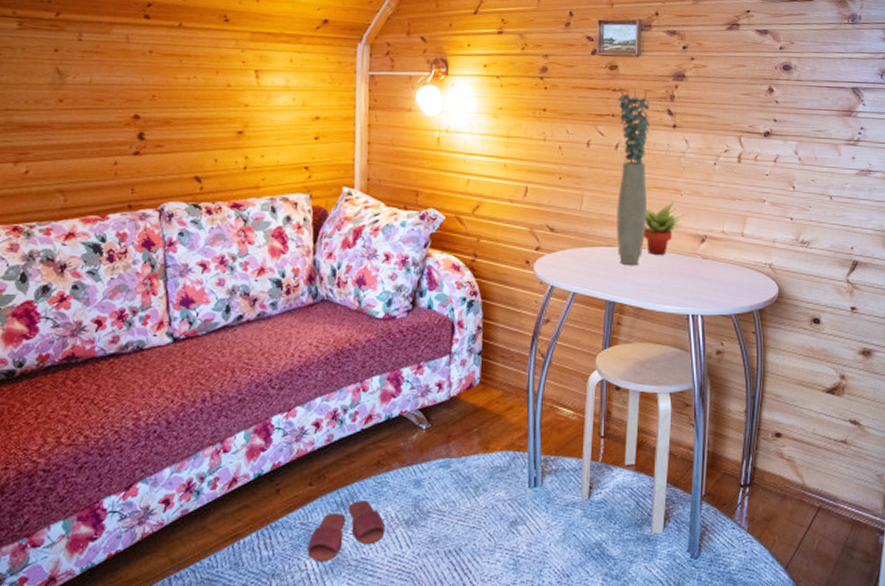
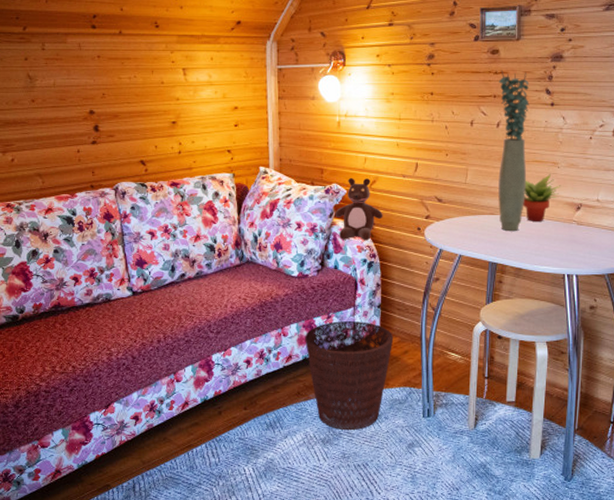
slippers: present [307,501,386,562] -> none [245,423,306,469]
basket: none [389,371,496,508] -> present [305,320,394,431]
stuffed animal: none [430,202,487,276] -> present [335,178,383,241]

